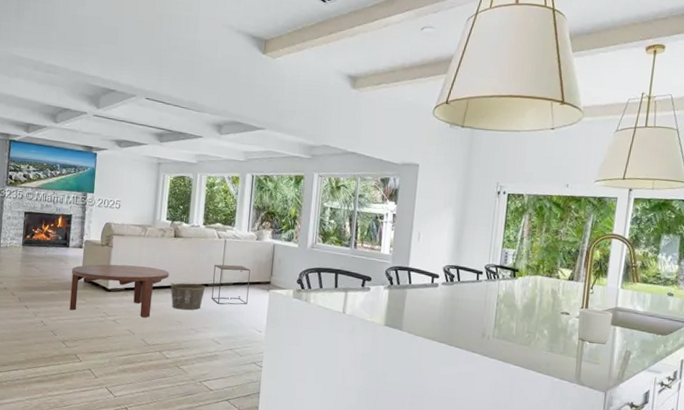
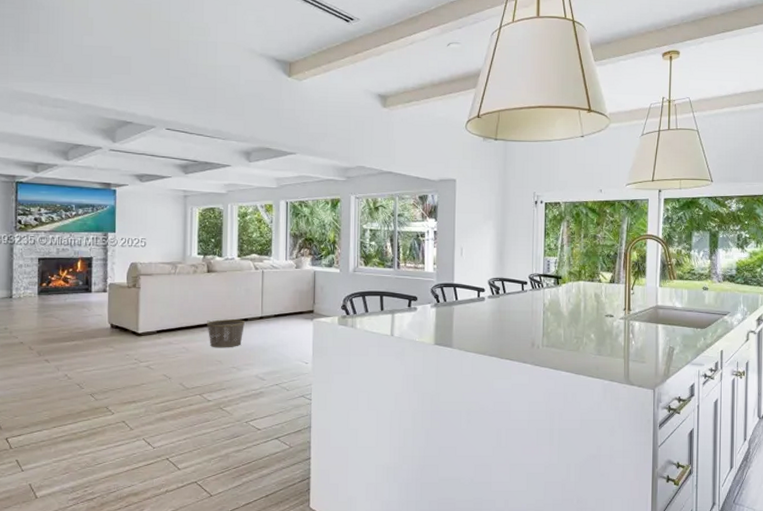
coffee table: present [69,264,169,318] -> none [96,306,205,361]
side table: present [211,264,251,305] -> none [251,296,292,338]
mug: present [577,308,613,344] -> none [622,309,654,343]

